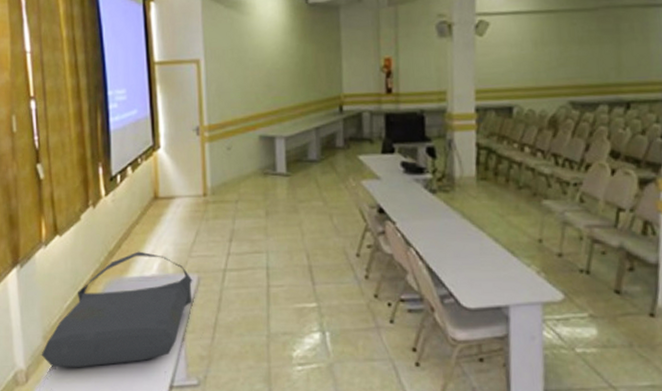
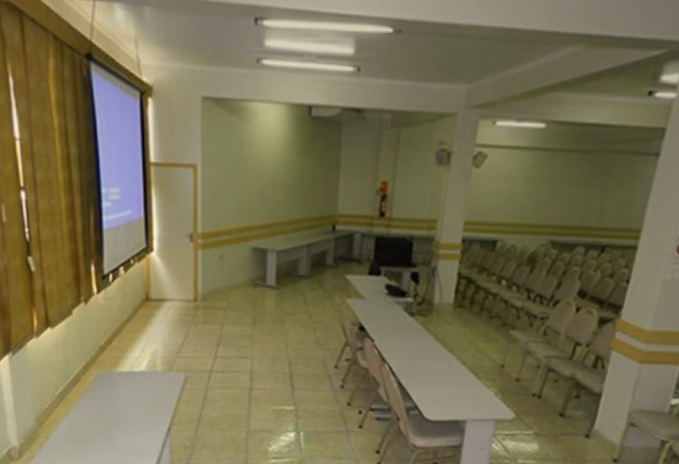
bag: present [41,251,193,368] -> none [33,348,180,449]

